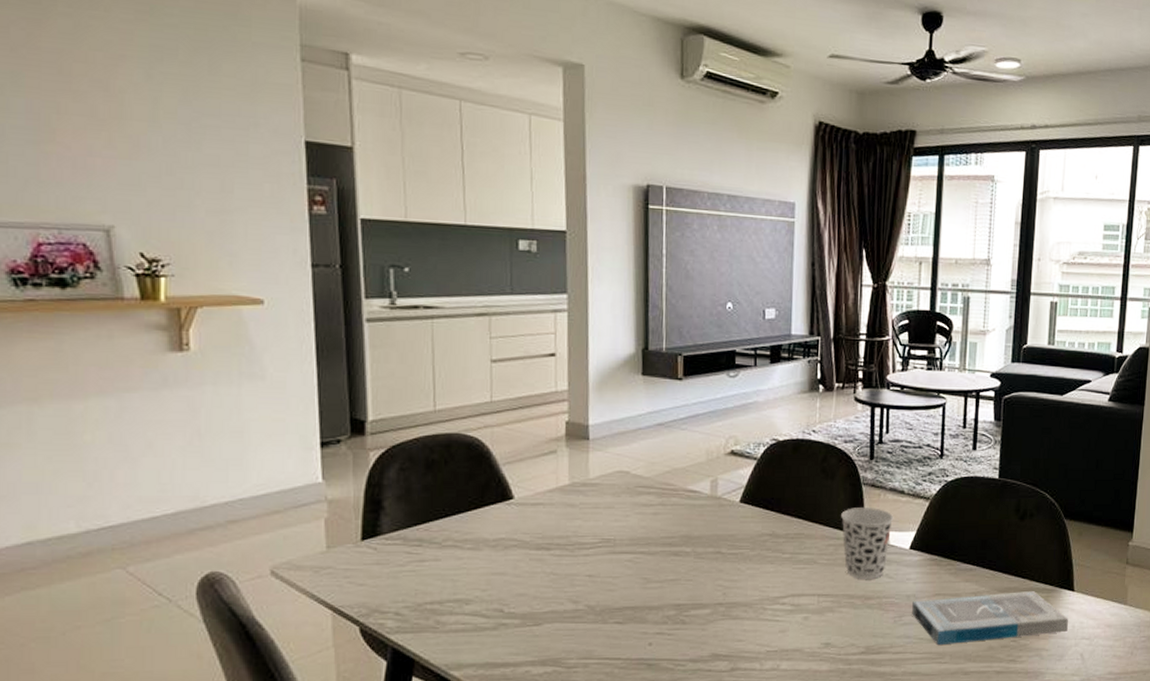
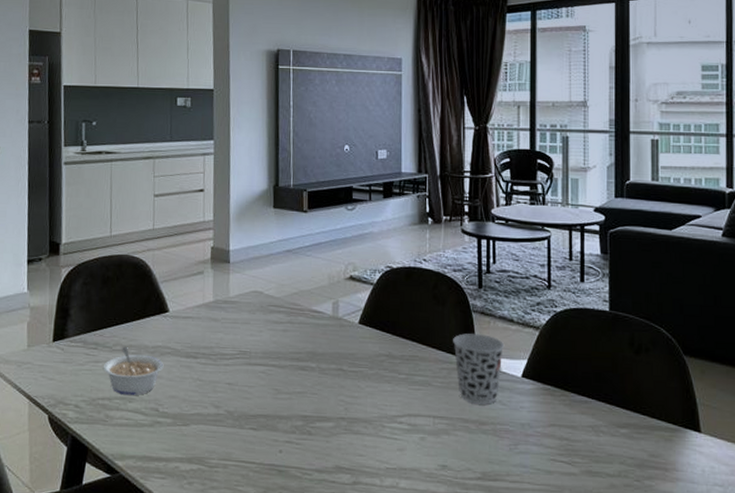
legume: none [430,541,509,598] -> present [103,346,164,396]
speaker: present [912,590,1068,645] -> none [527,428,697,478]

